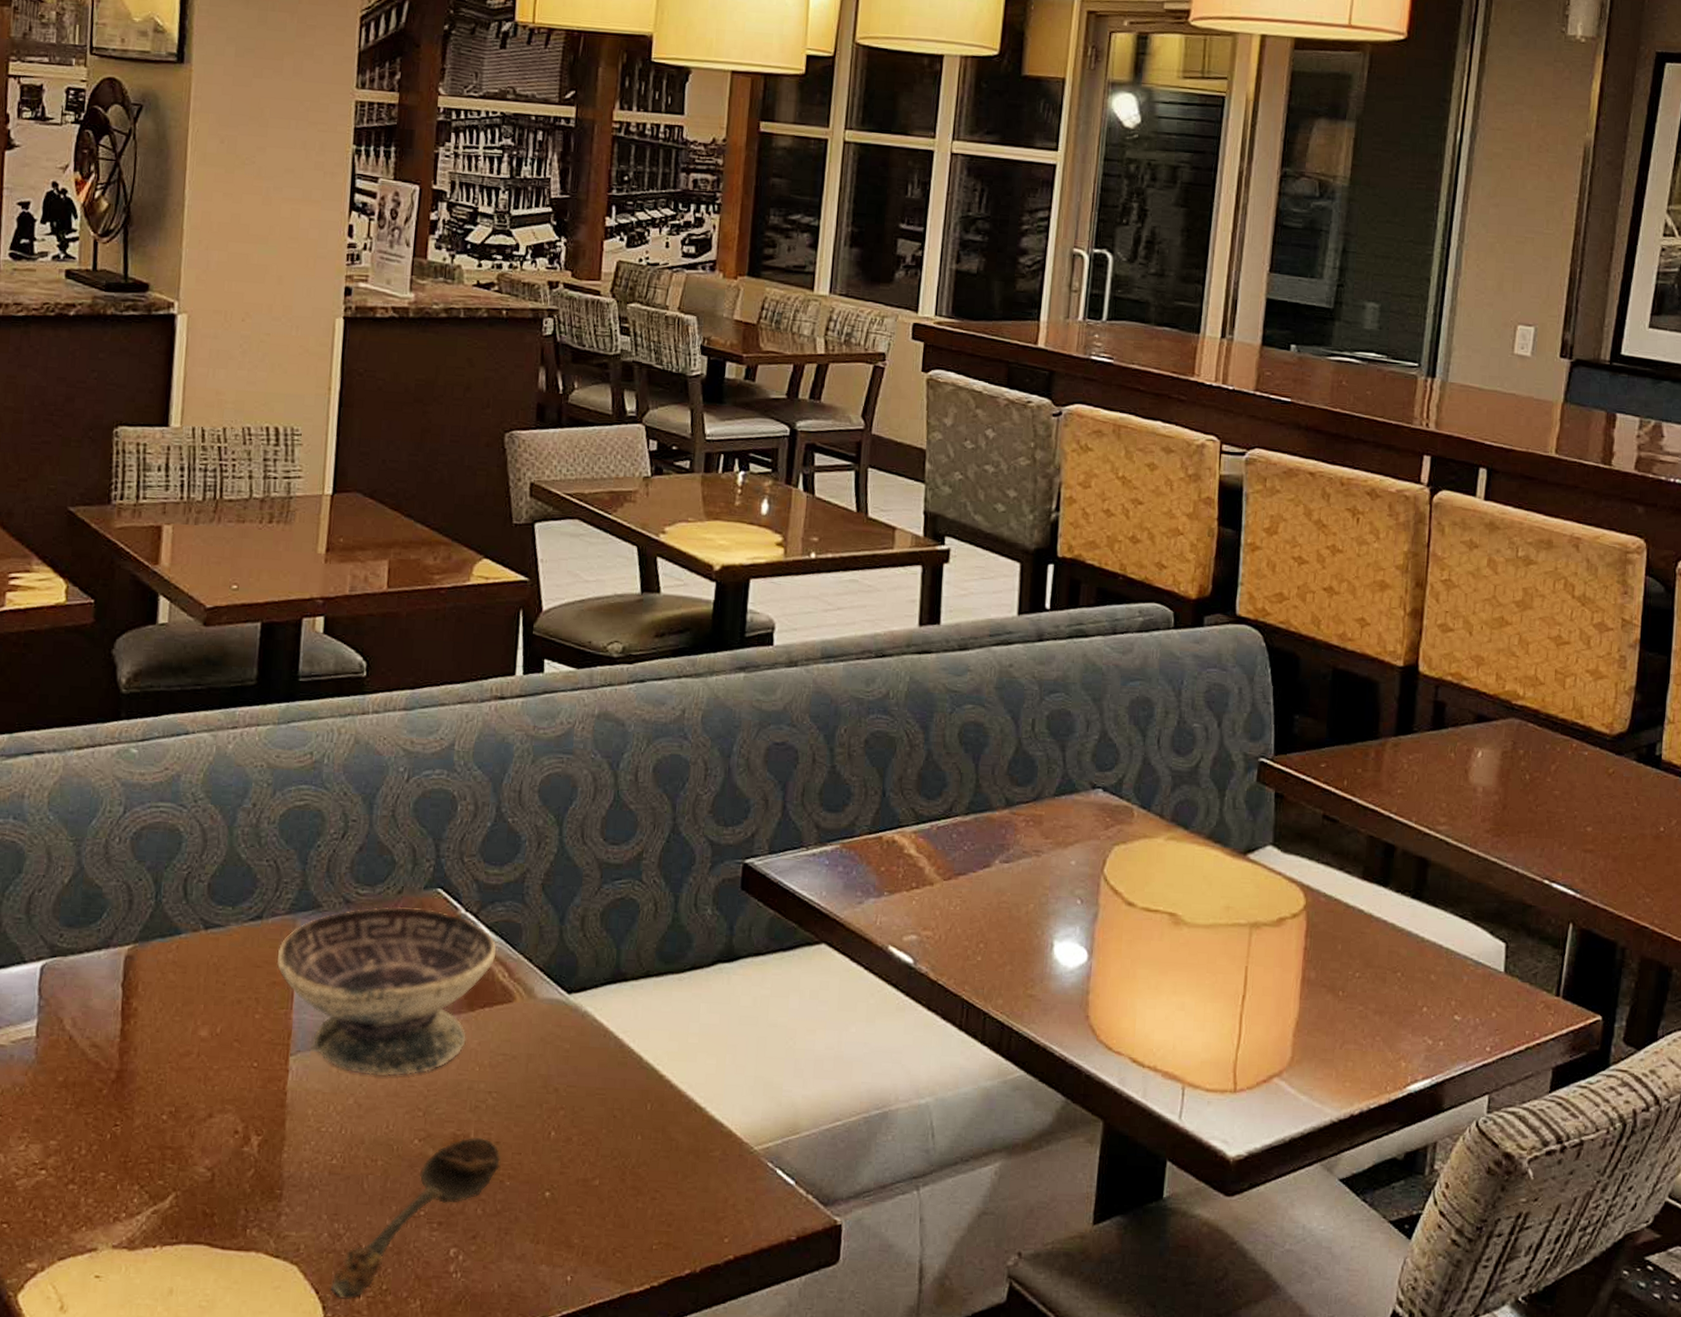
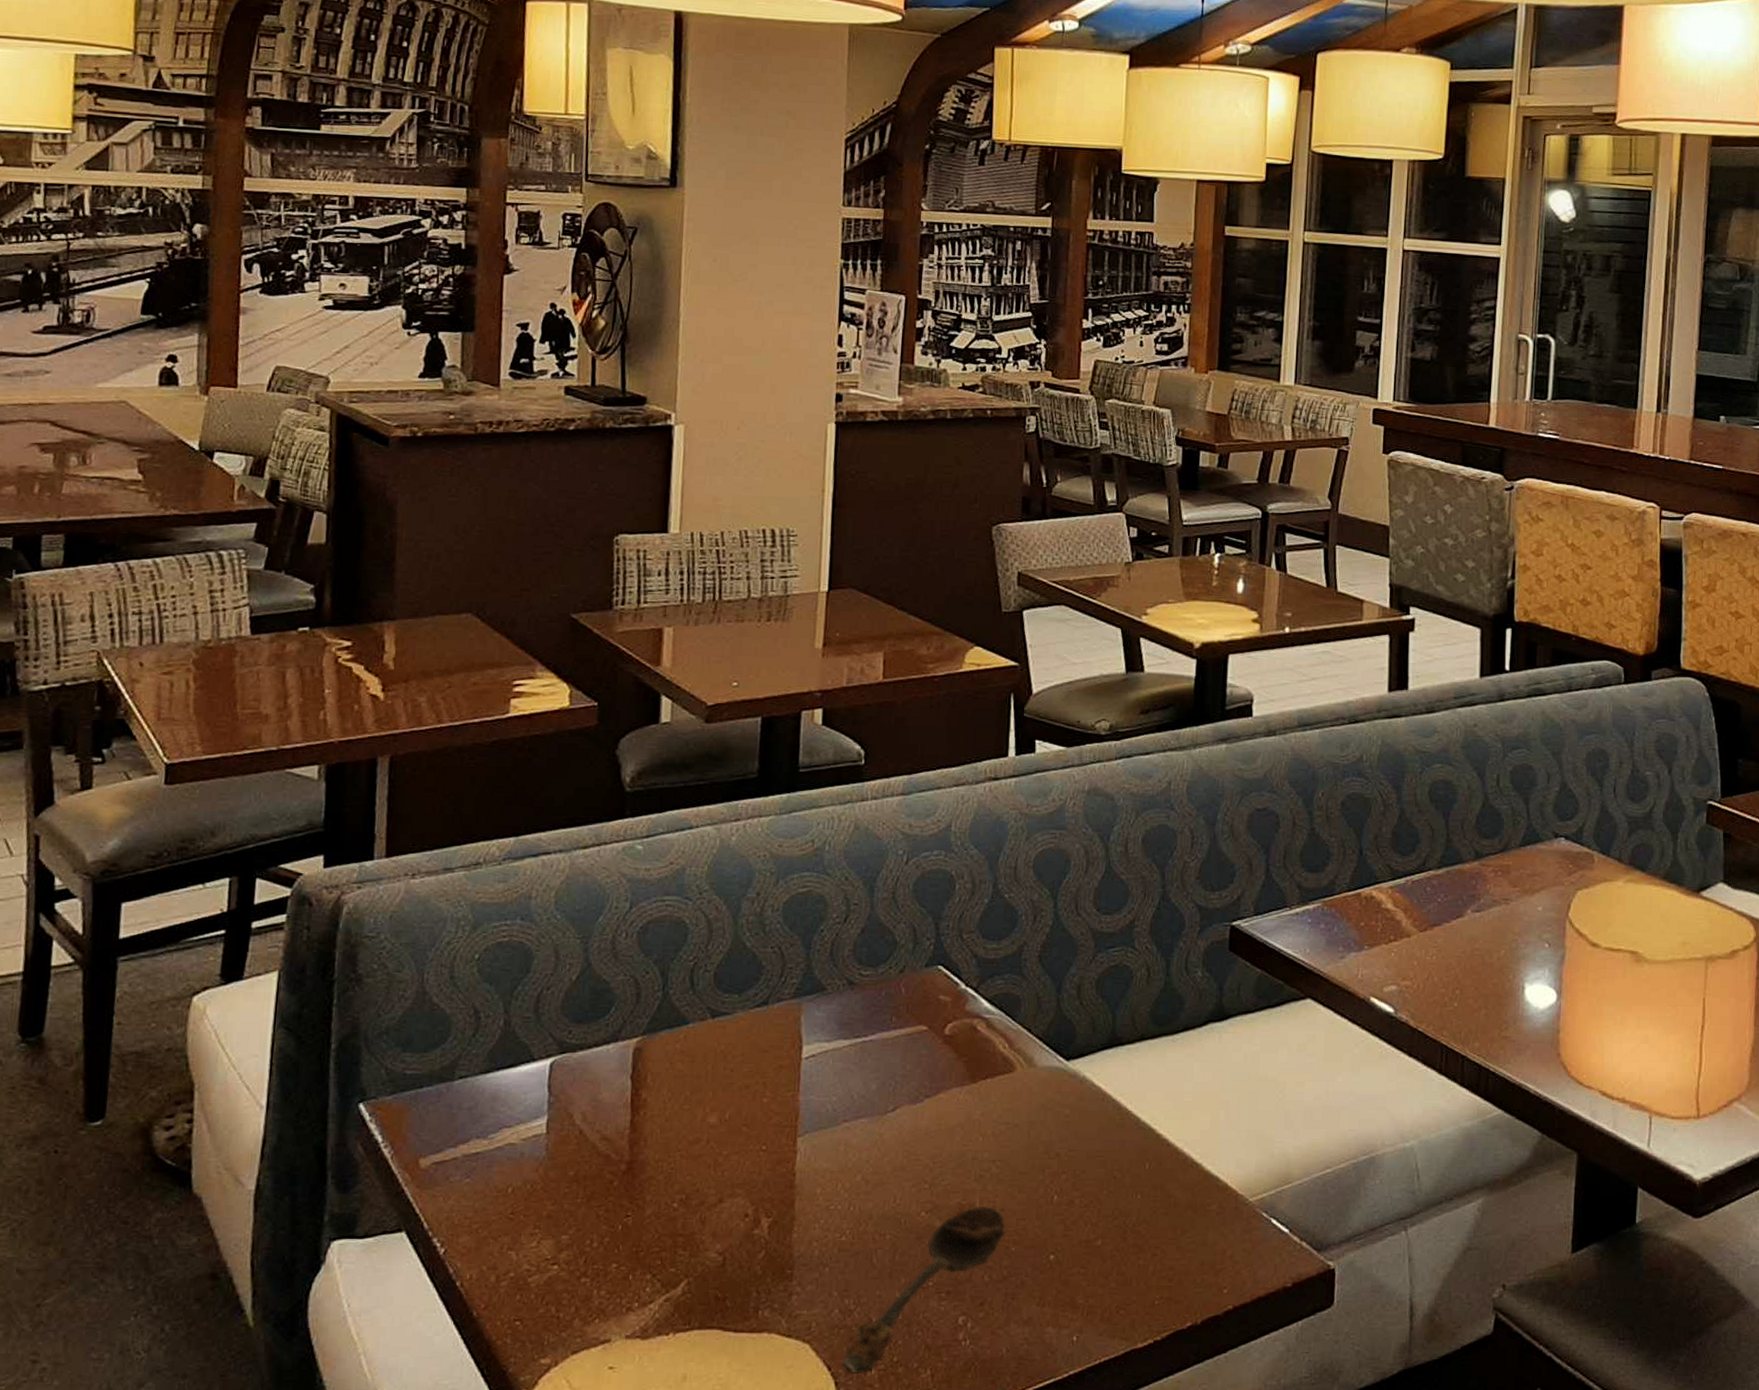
bowl: present [277,907,496,1076] -> none [784,986,996,1152]

